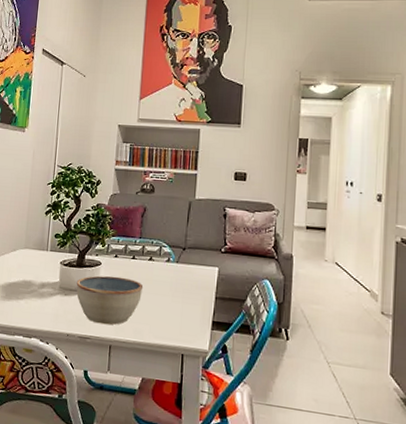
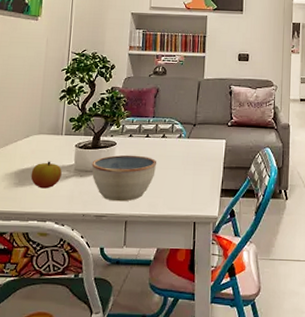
apple: none [17,276,47,305] -> present [31,161,62,189]

